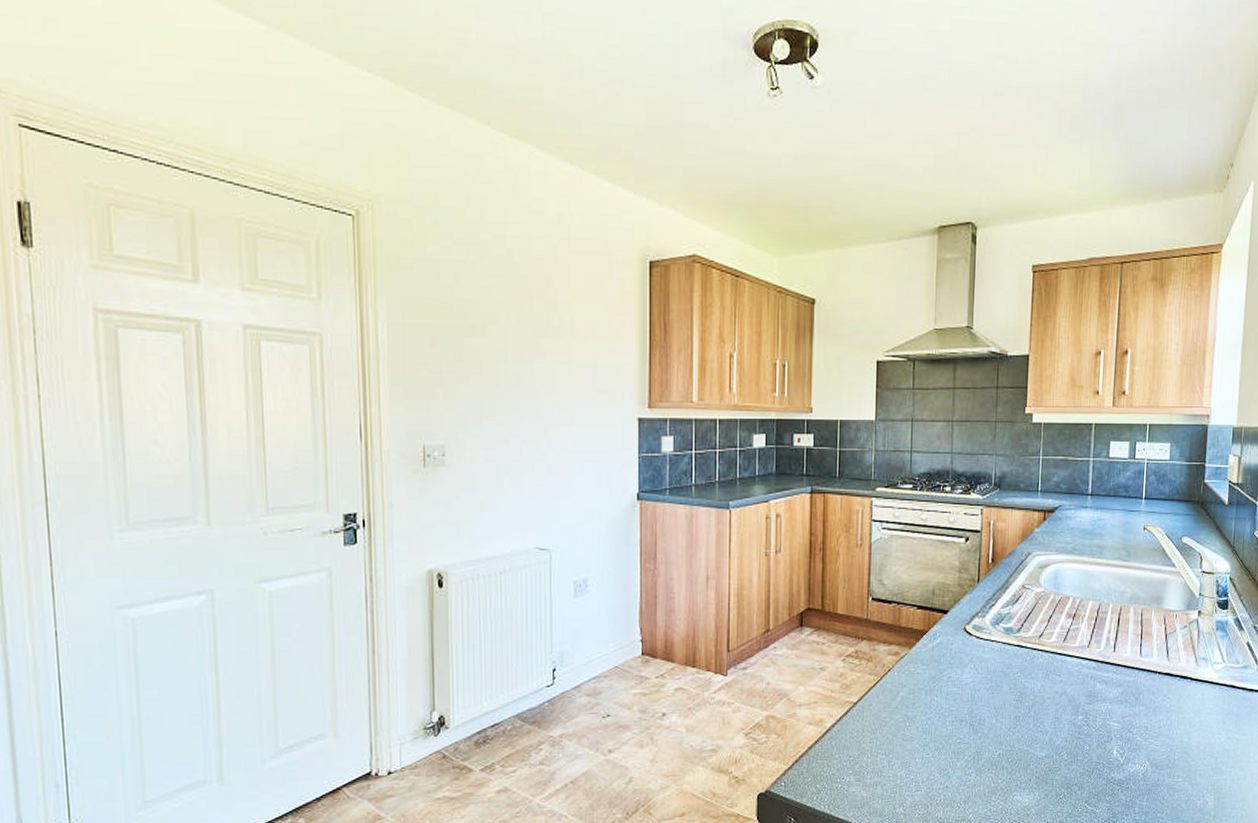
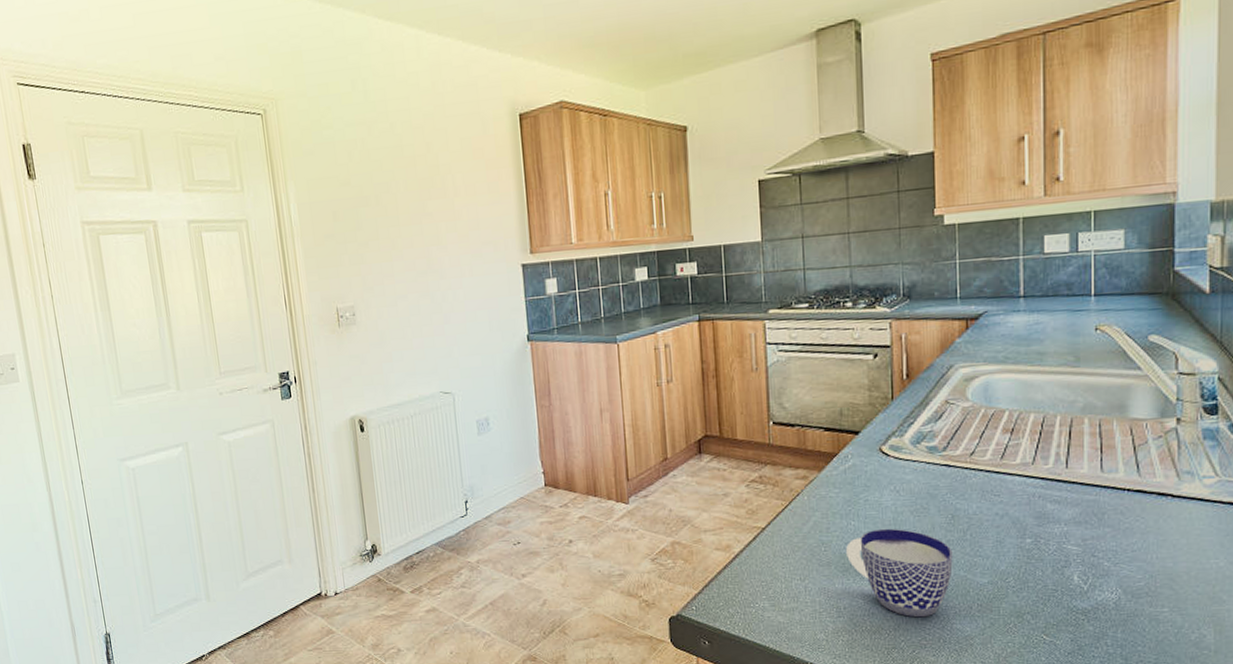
cup: none [928,704,1019,790] -> present [846,528,953,618]

